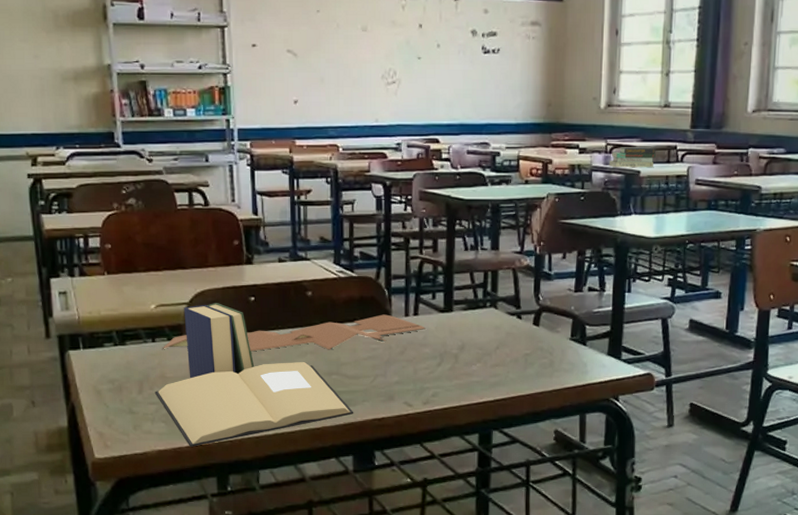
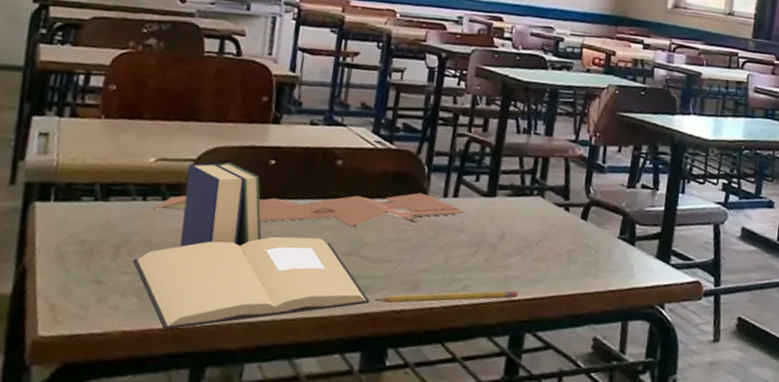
pencil: none [357,394,483,413] -> present [374,290,518,304]
books: present [608,147,656,168] -> none [671,47,718,70]

